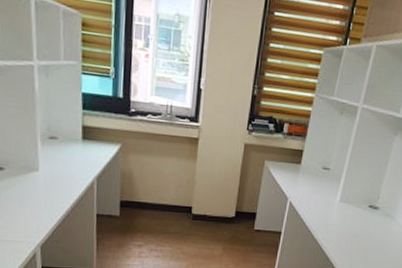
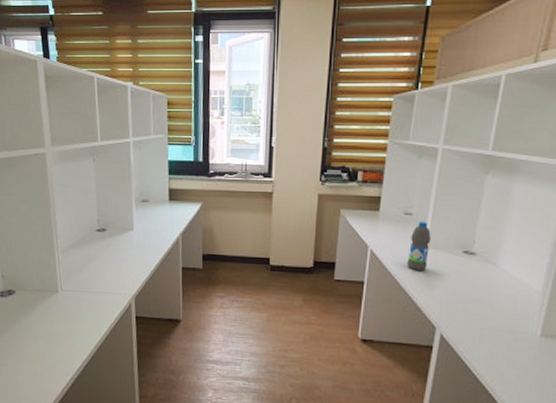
water bottle: none [321,177,344,222] -> present [407,222,431,270]

